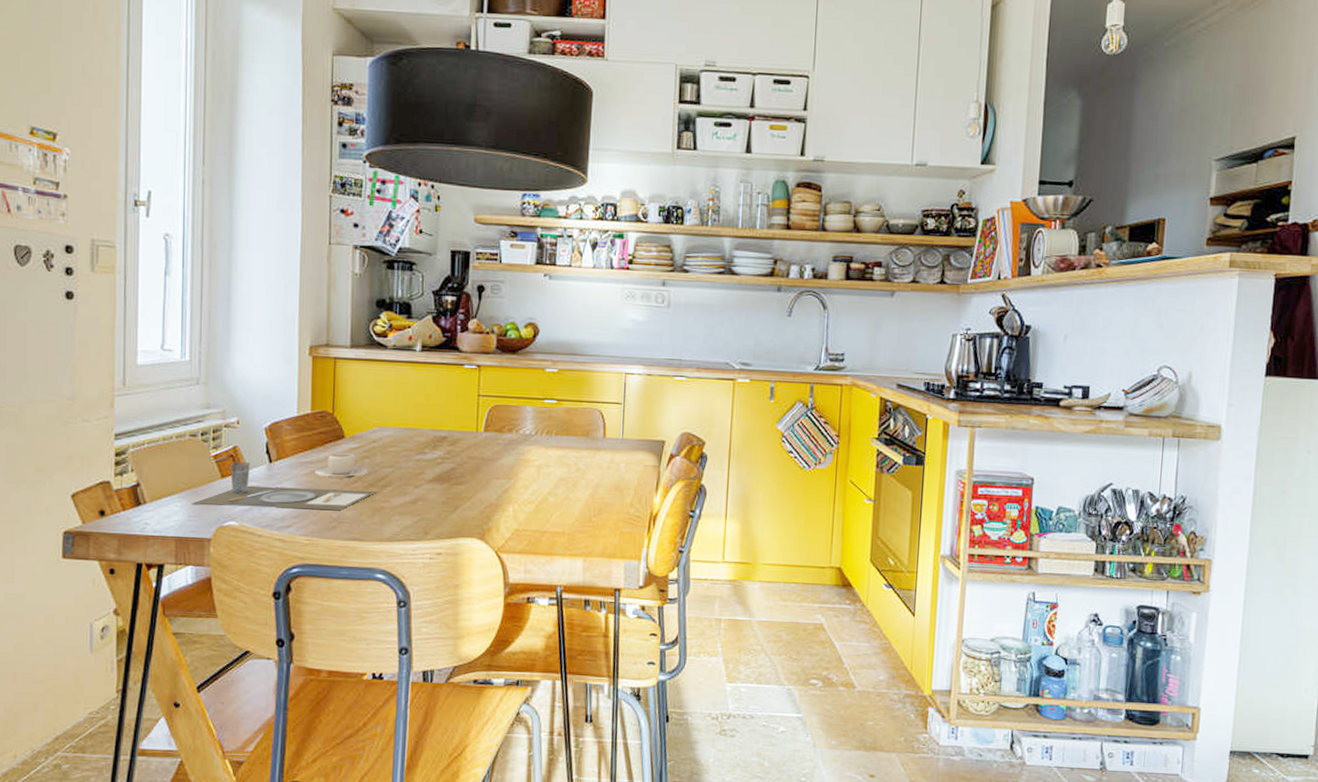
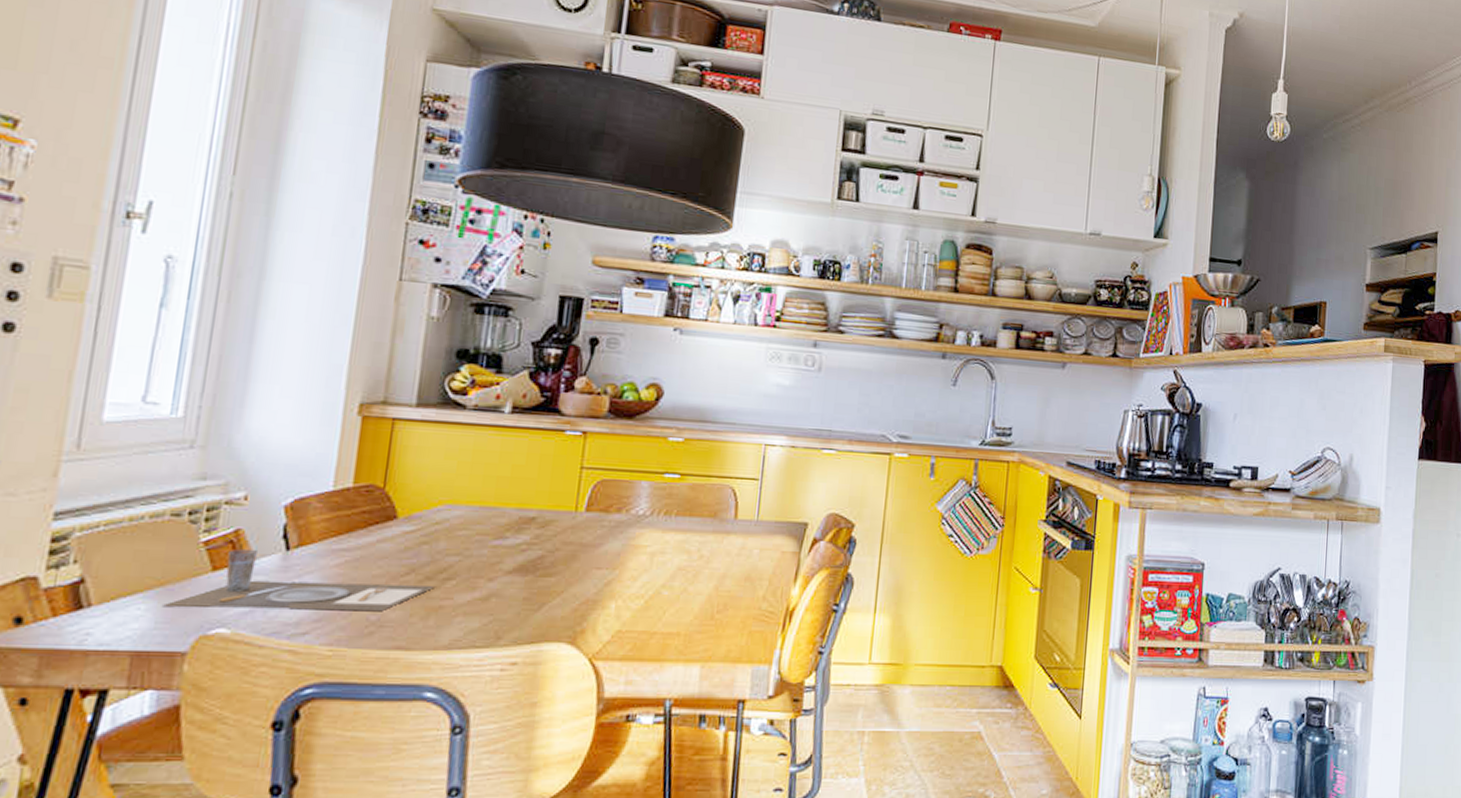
teacup: present [314,452,368,479] -> none [350,537,426,571]

